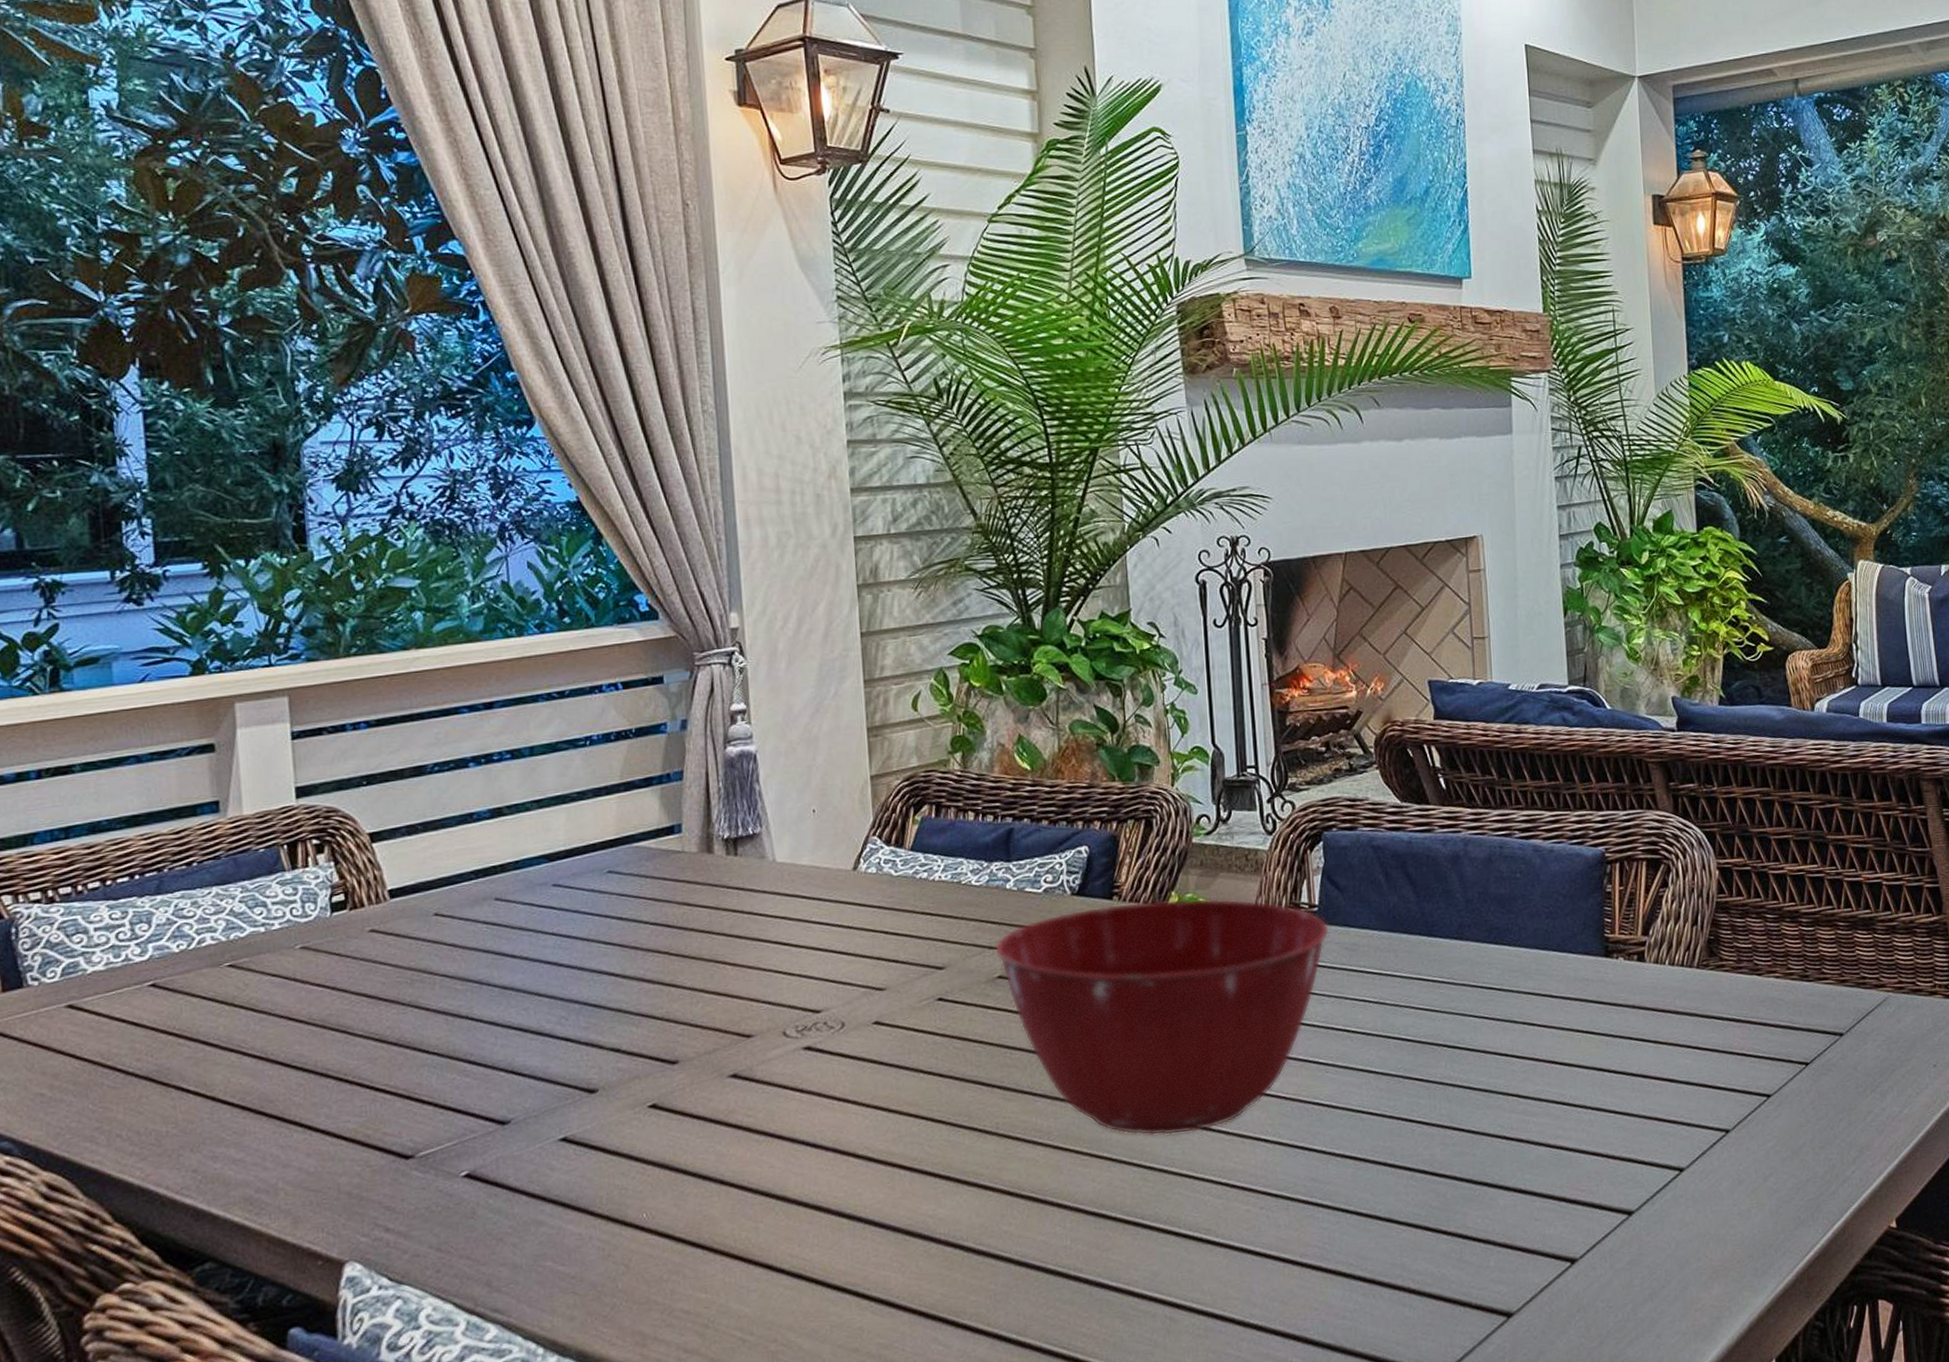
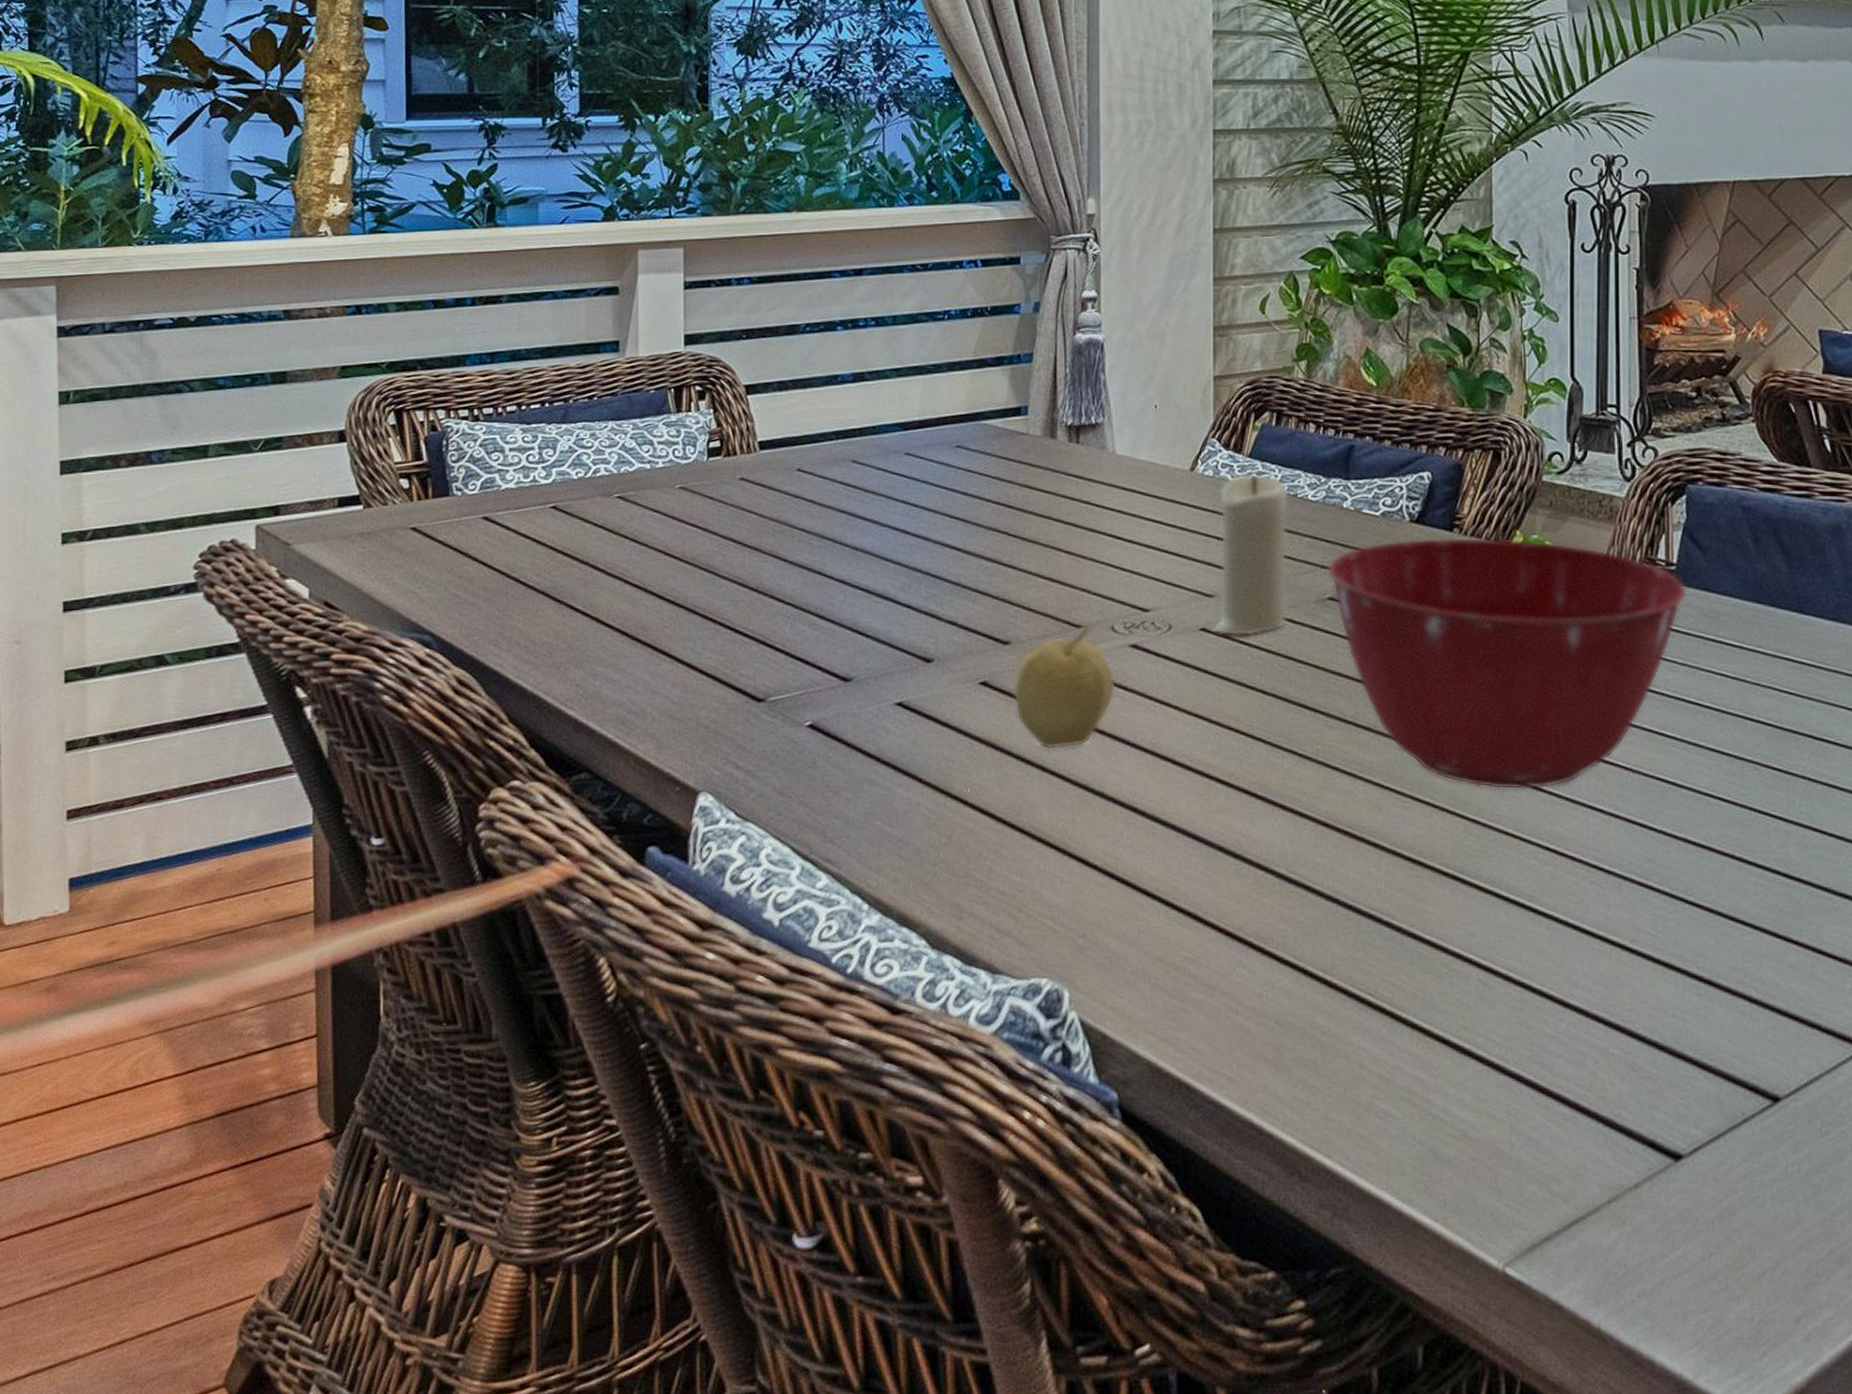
fruit: none [684,1034,792,1163] -> present [1013,625,1116,750]
candle: none [884,865,959,1026] -> present [1214,473,1289,636]

